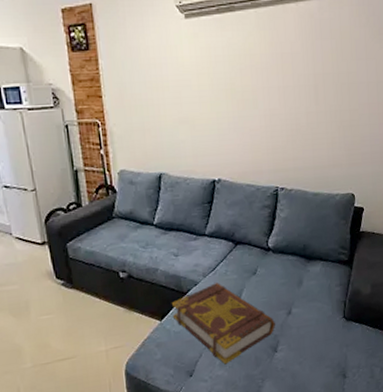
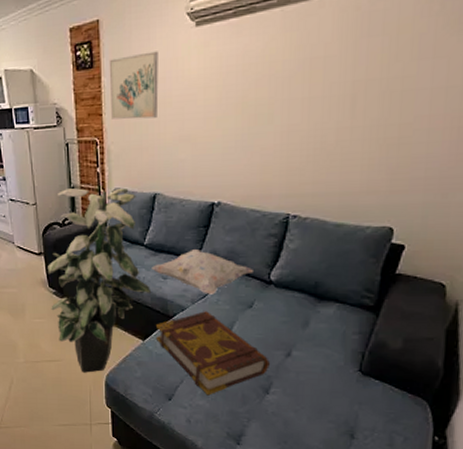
indoor plant: none [53,170,164,366] -> present [48,188,151,373]
wall art: none [105,38,157,102] -> present [109,51,159,120]
decorative pillow: none [163,225,255,267] -> present [152,250,255,295]

